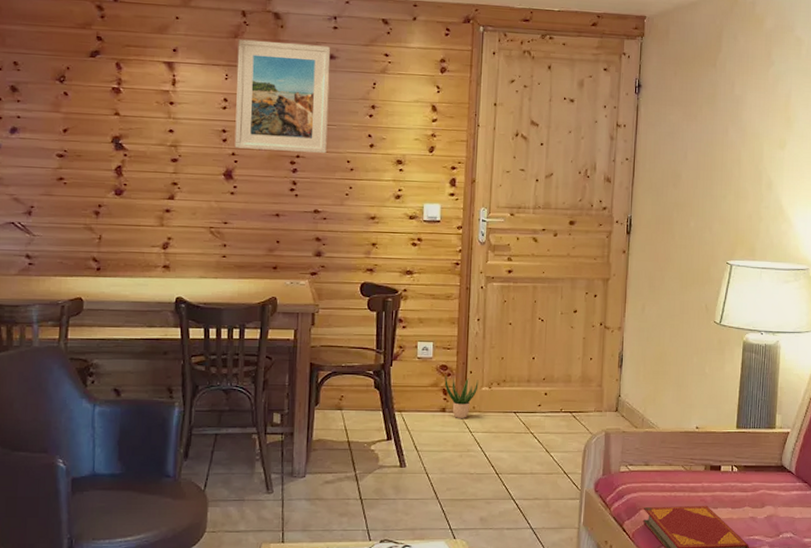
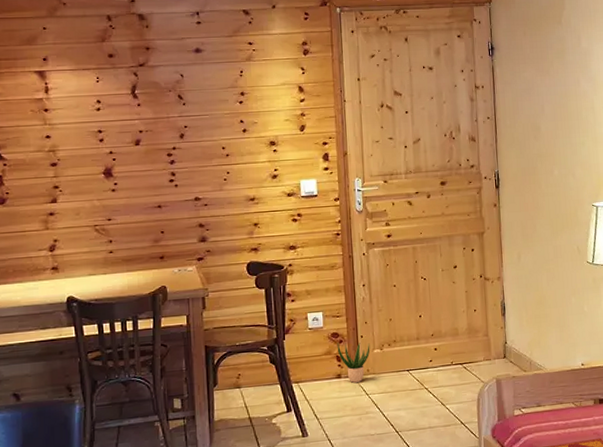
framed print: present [234,39,331,154] -> none [106,41,201,147]

